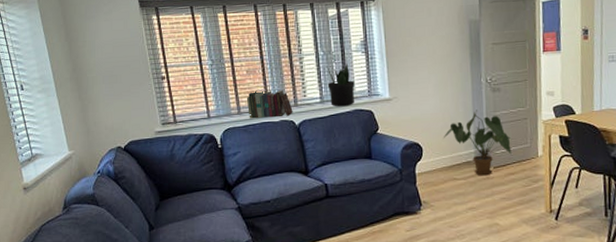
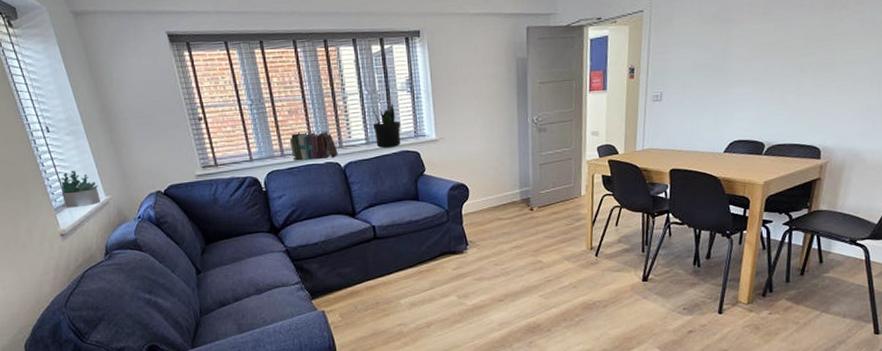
succulent plant: none [28,127,64,163] -> present [61,171,100,208]
house plant: present [443,109,512,176] -> none [489,150,556,216]

